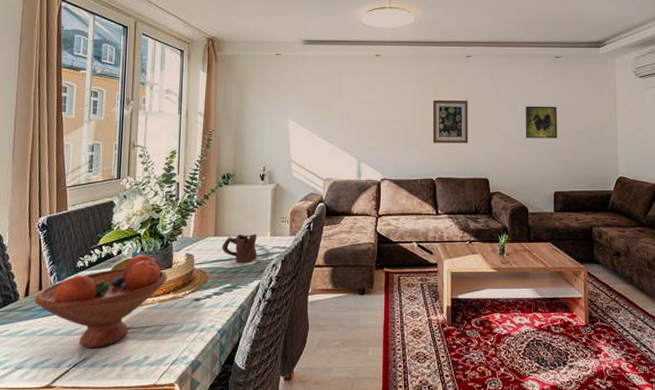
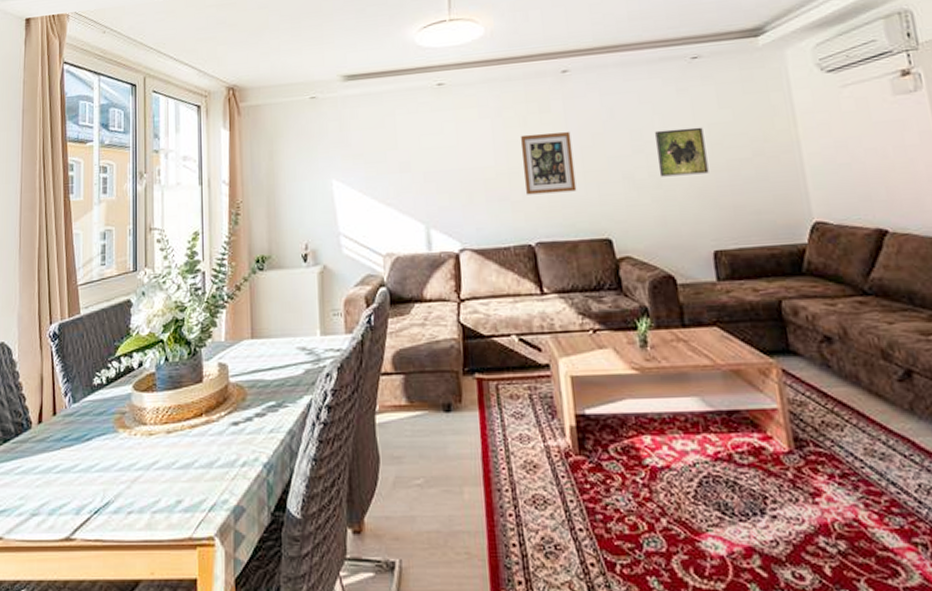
fruit bowl: present [34,255,168,348] -> none [49,366,198,488]
mug: present [222,233,257,263] -> none [261,333,306,373]

